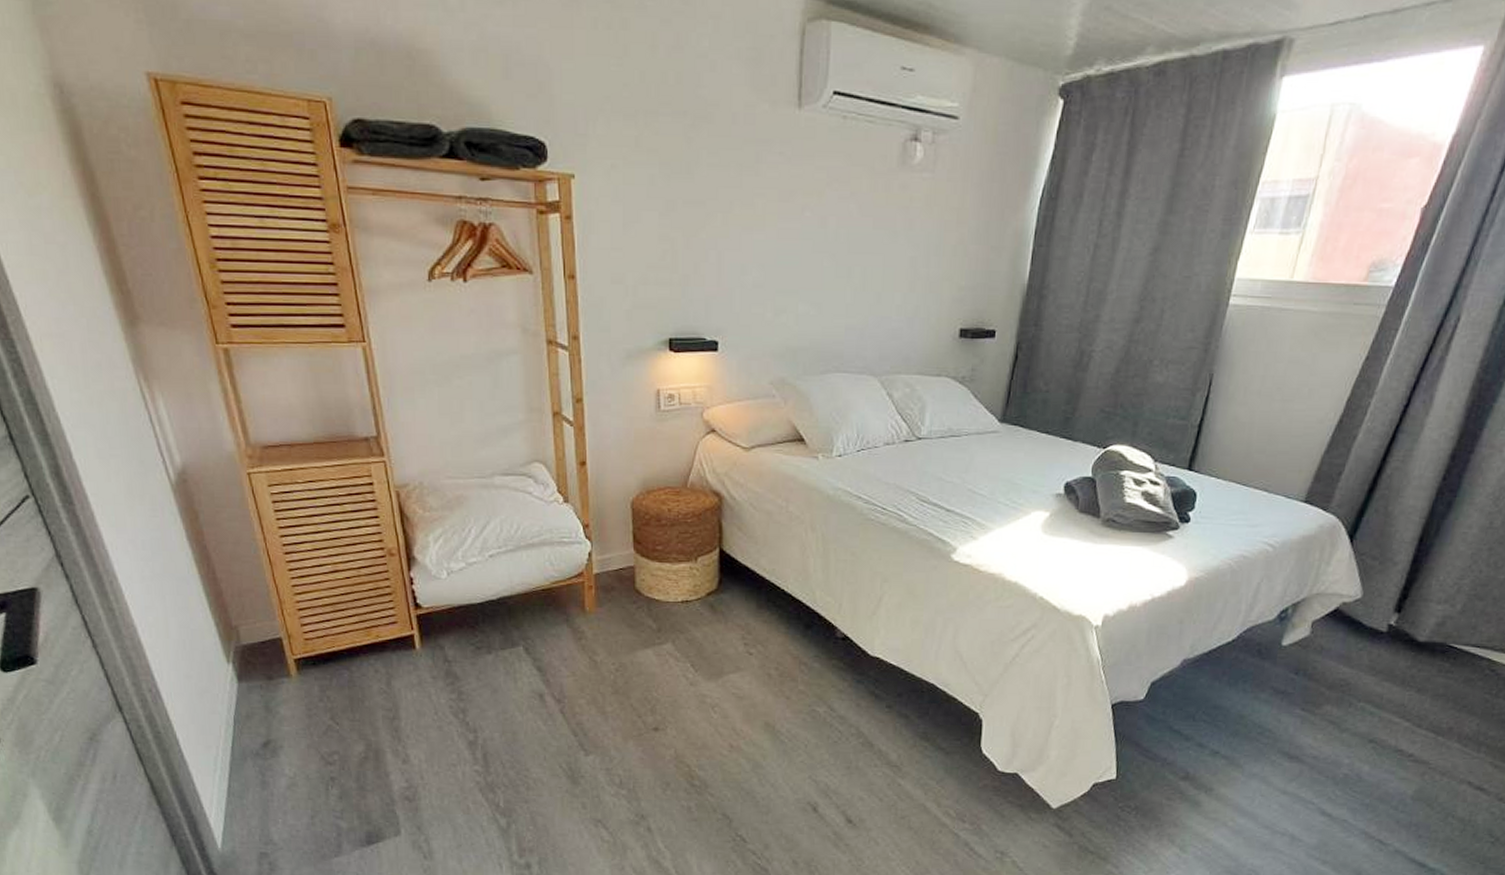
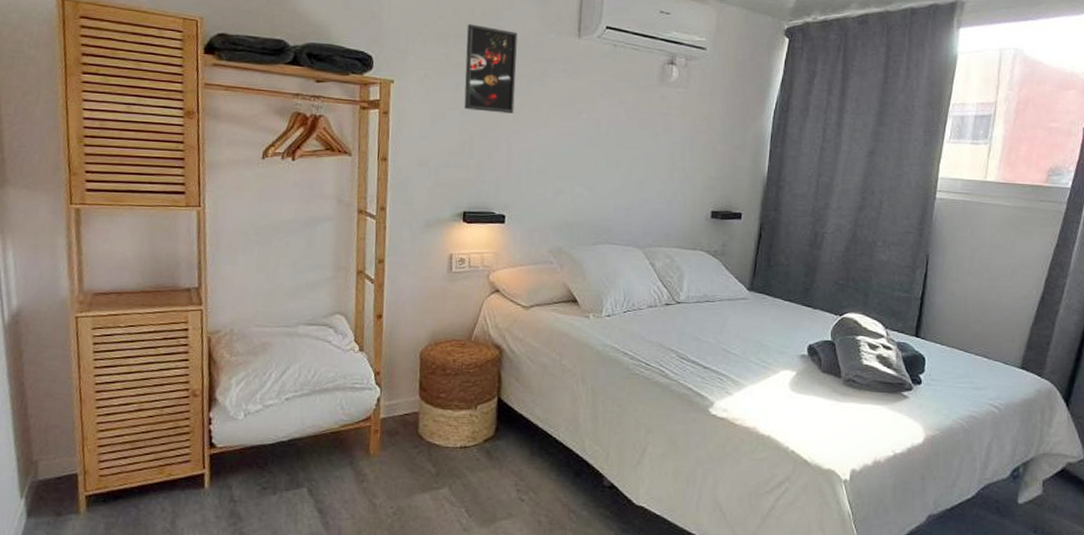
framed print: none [659,94,723,213] -> present [464,24,518,114]

